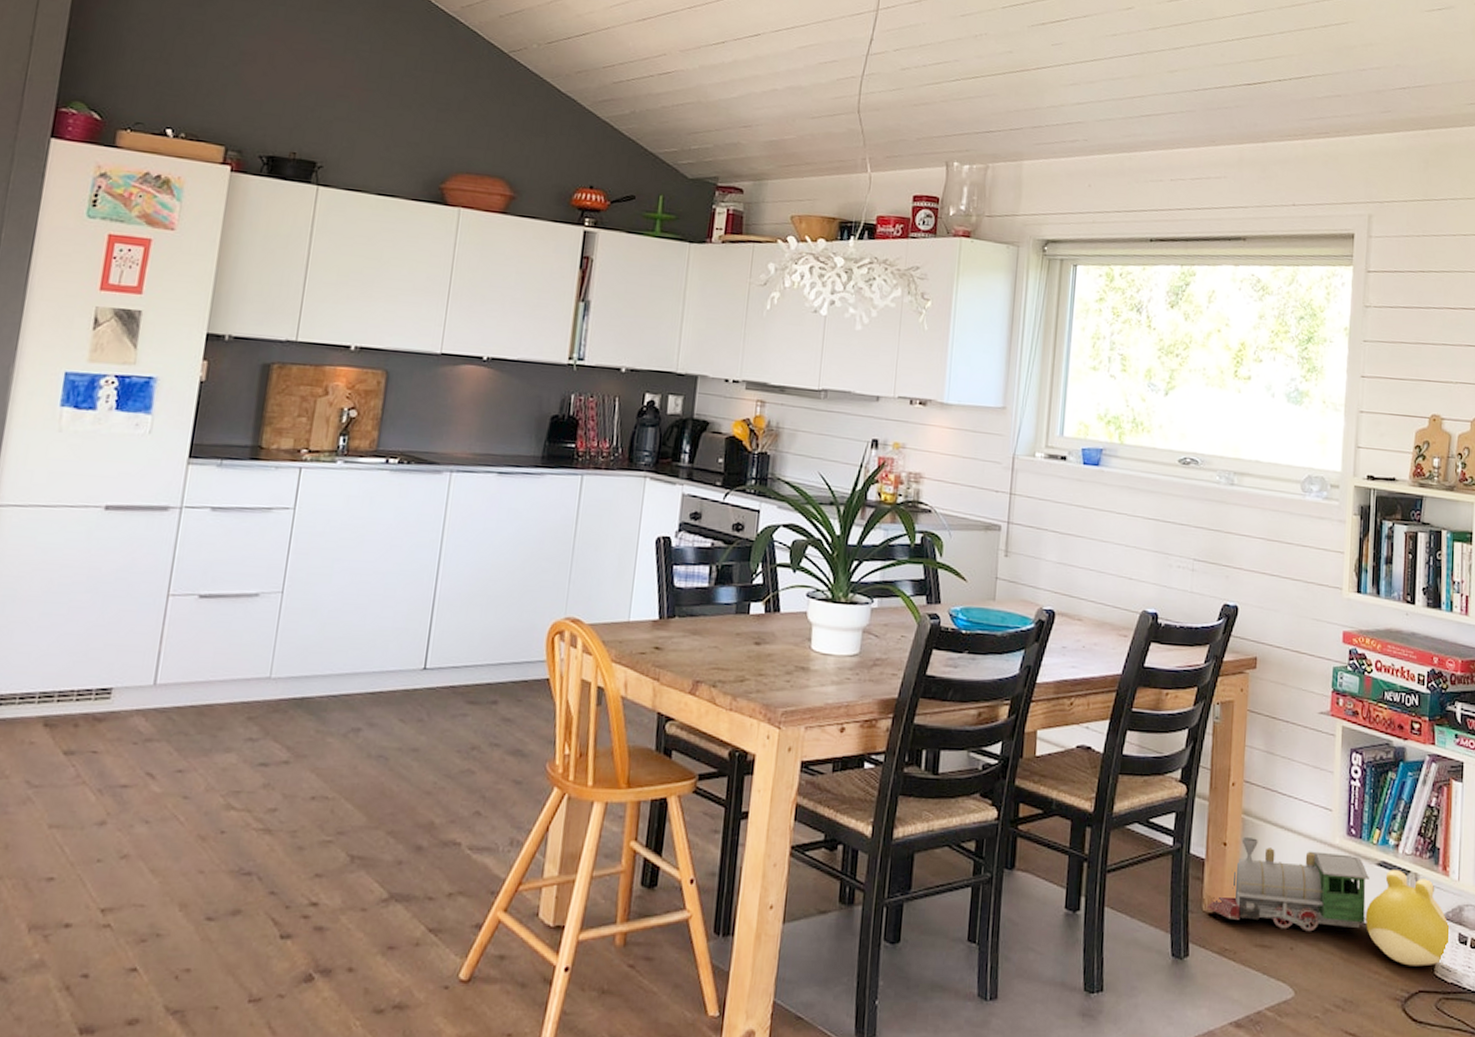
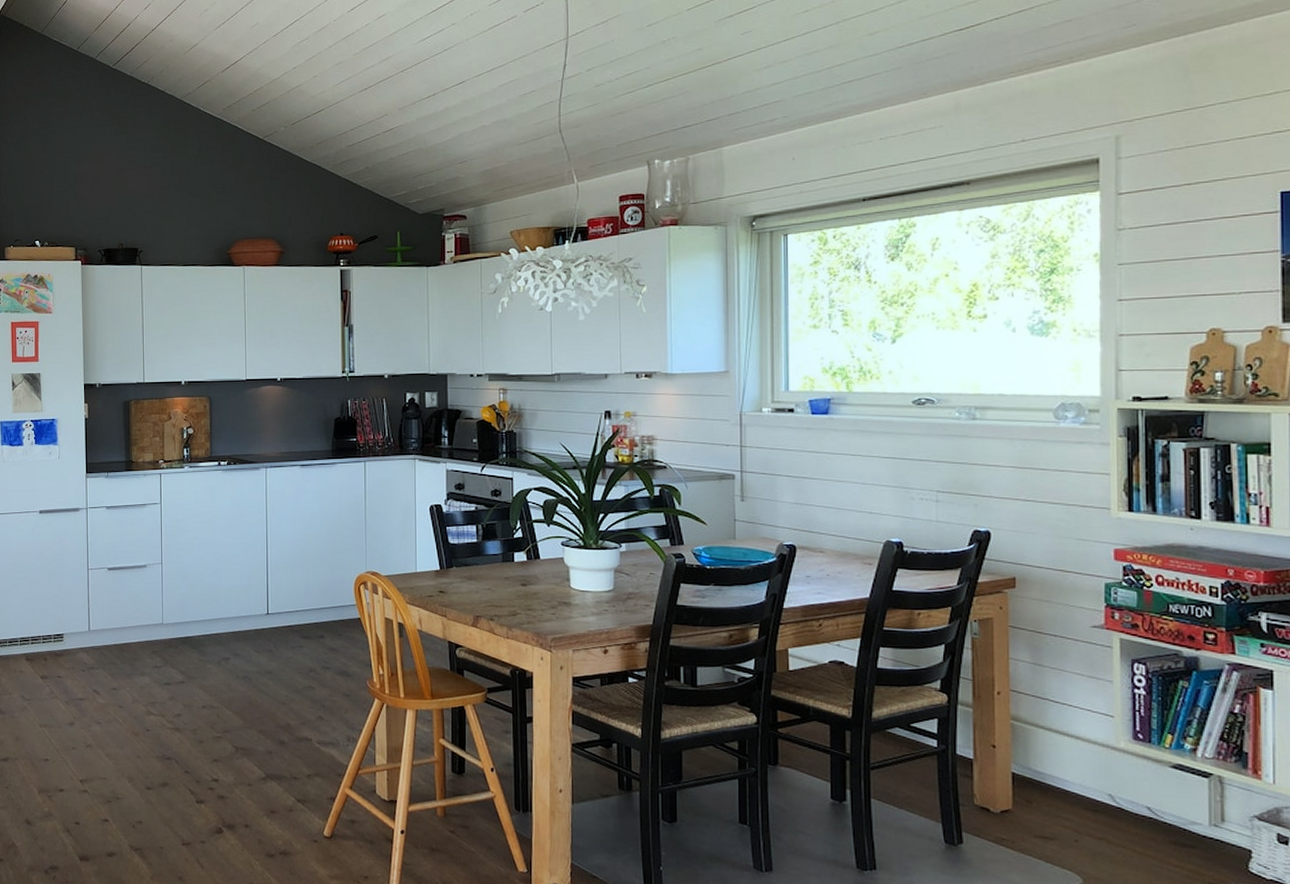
toy train: present [1207,837,1369,932] -> none [979,740,1163,827]
plush toy: present [1365,870,1451,966] -> none [1160,772,1267,863]

